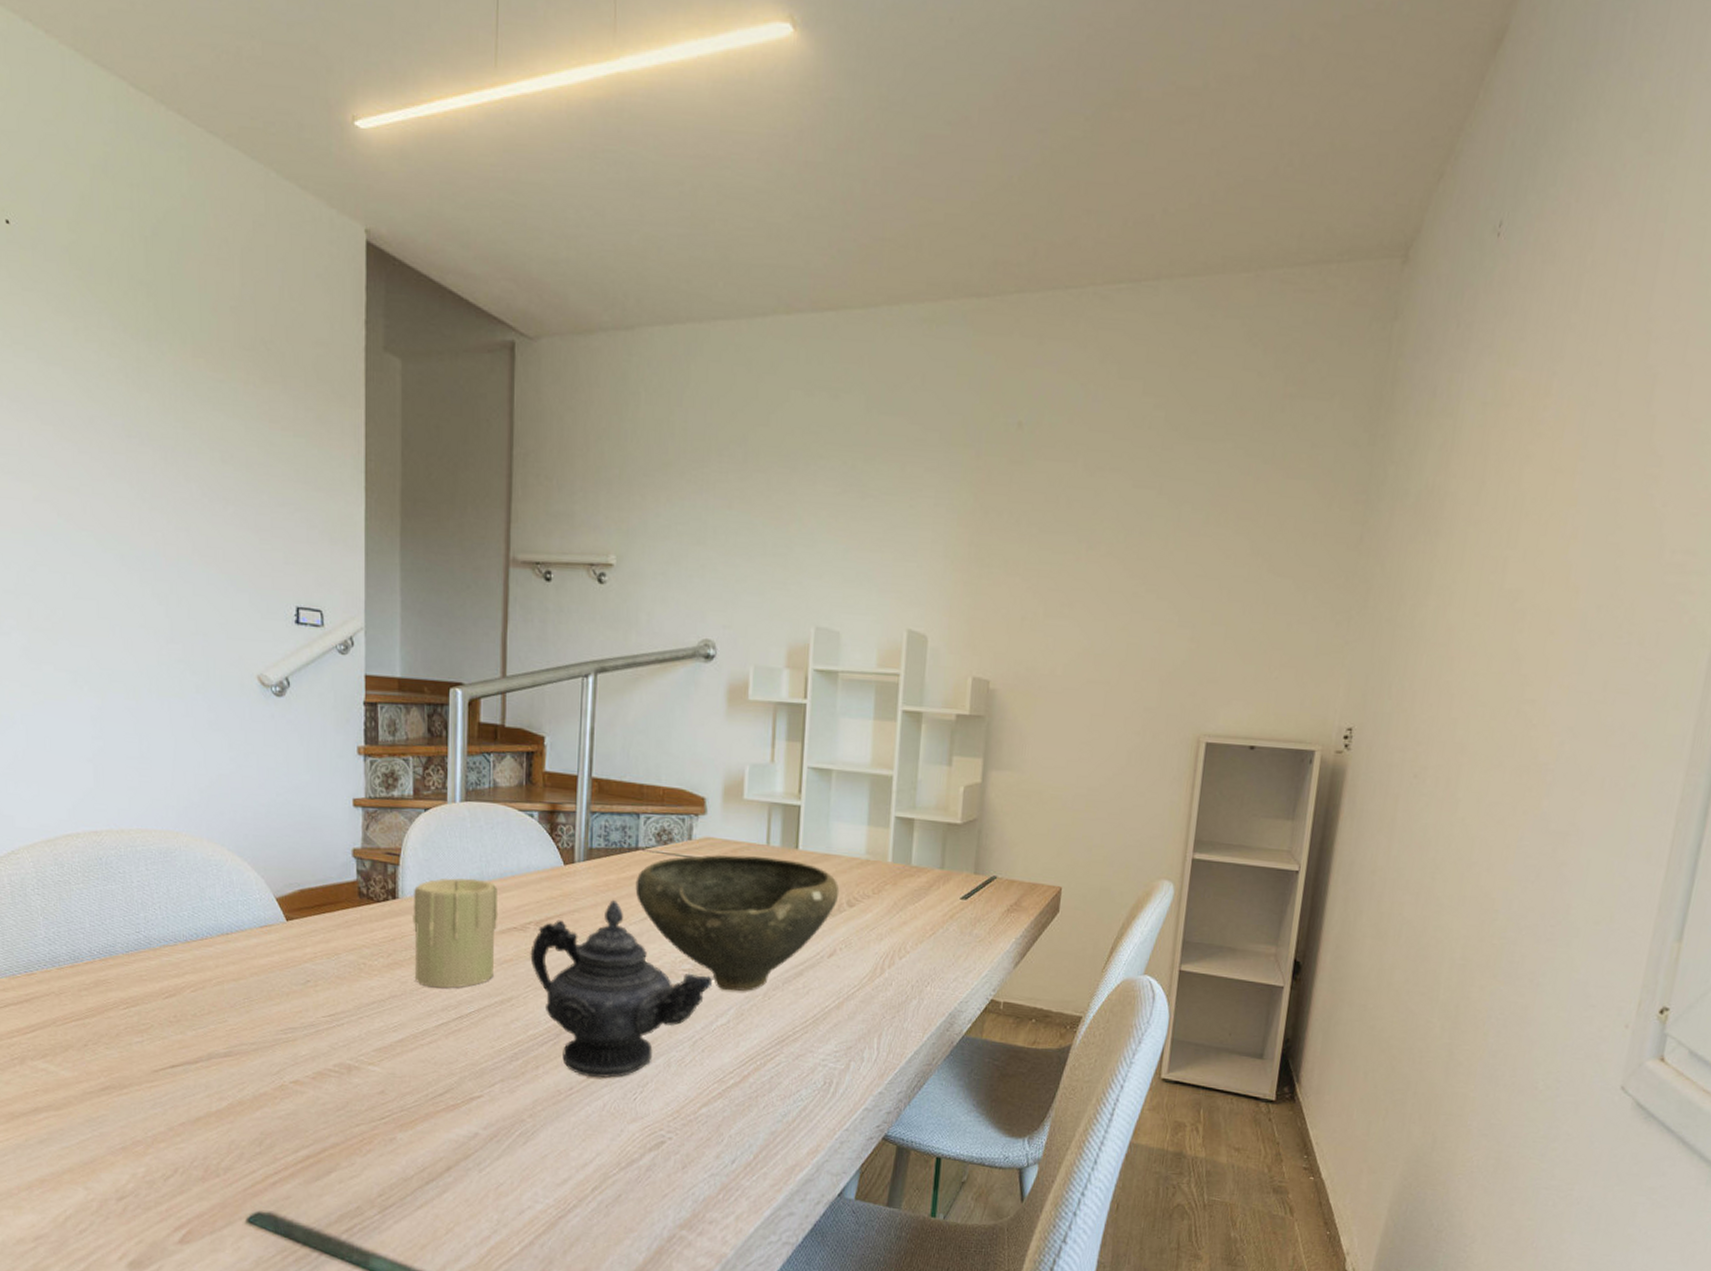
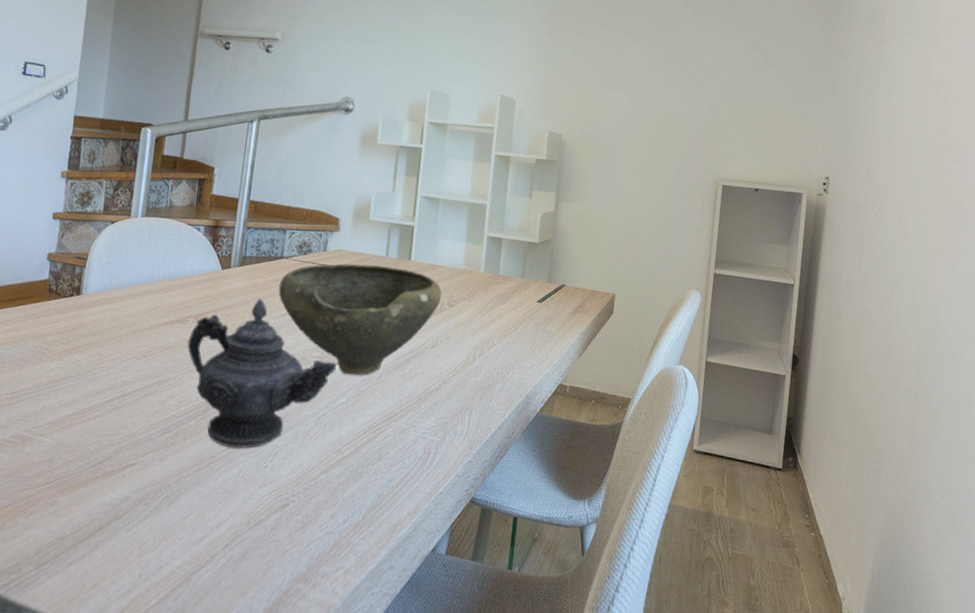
candle: present [413,877,499,988] -> none [89,278,166,371]

